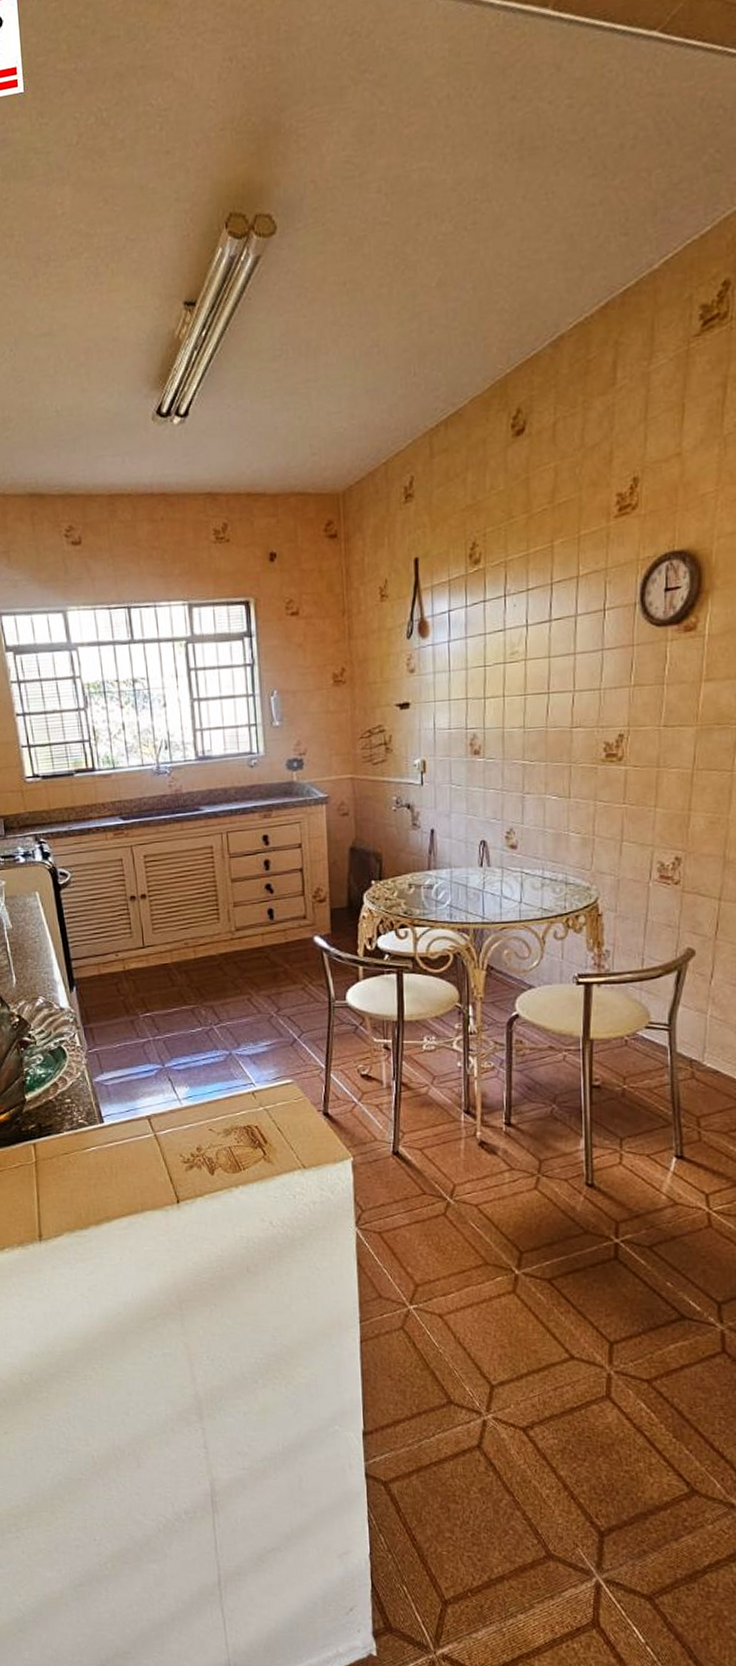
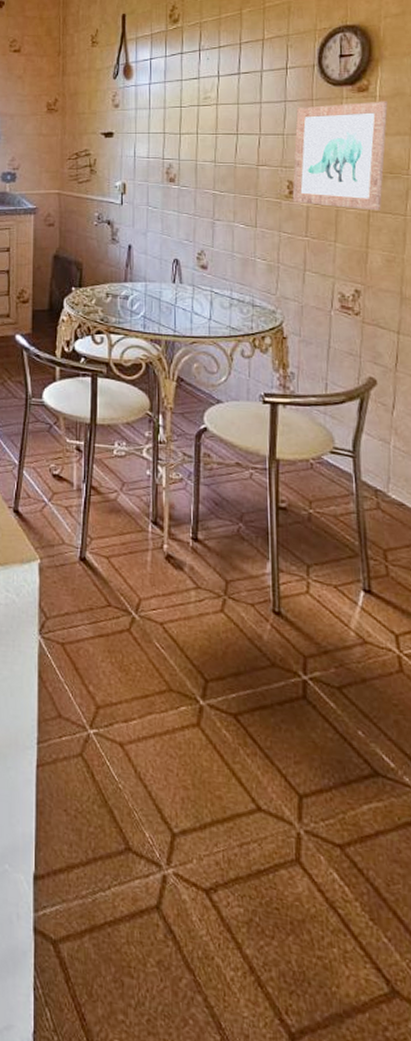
wall art: none [609,639,718,769] -> present [292,101,388,211]

